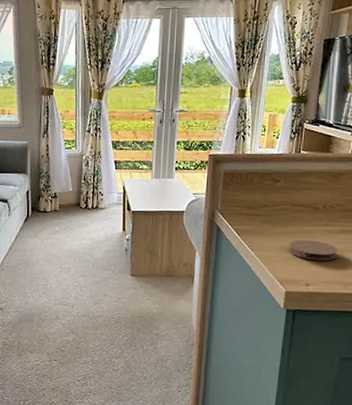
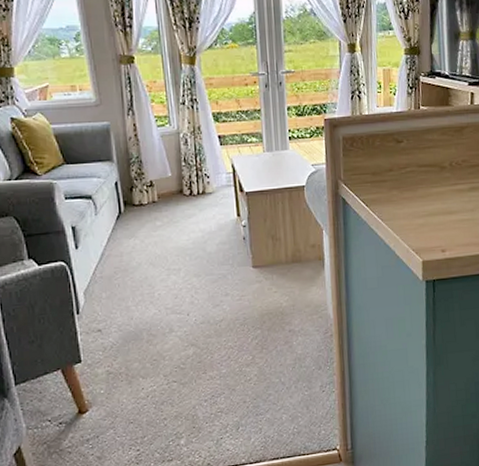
coaster: present [289,240,338,261] -> none [420,202,470,224]

